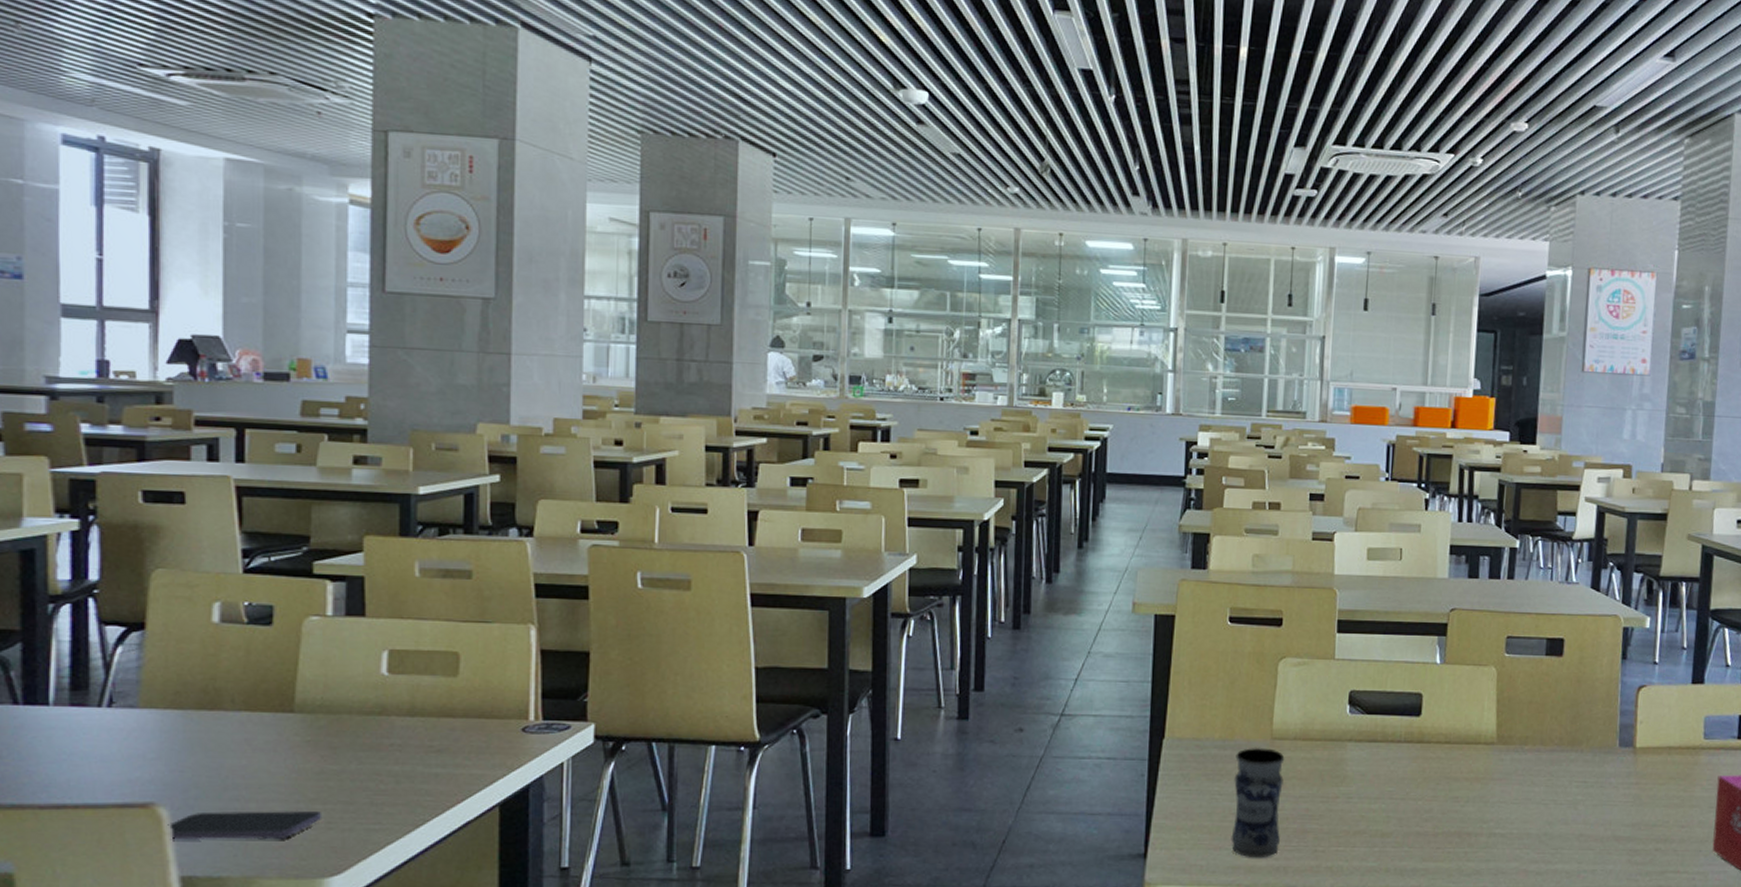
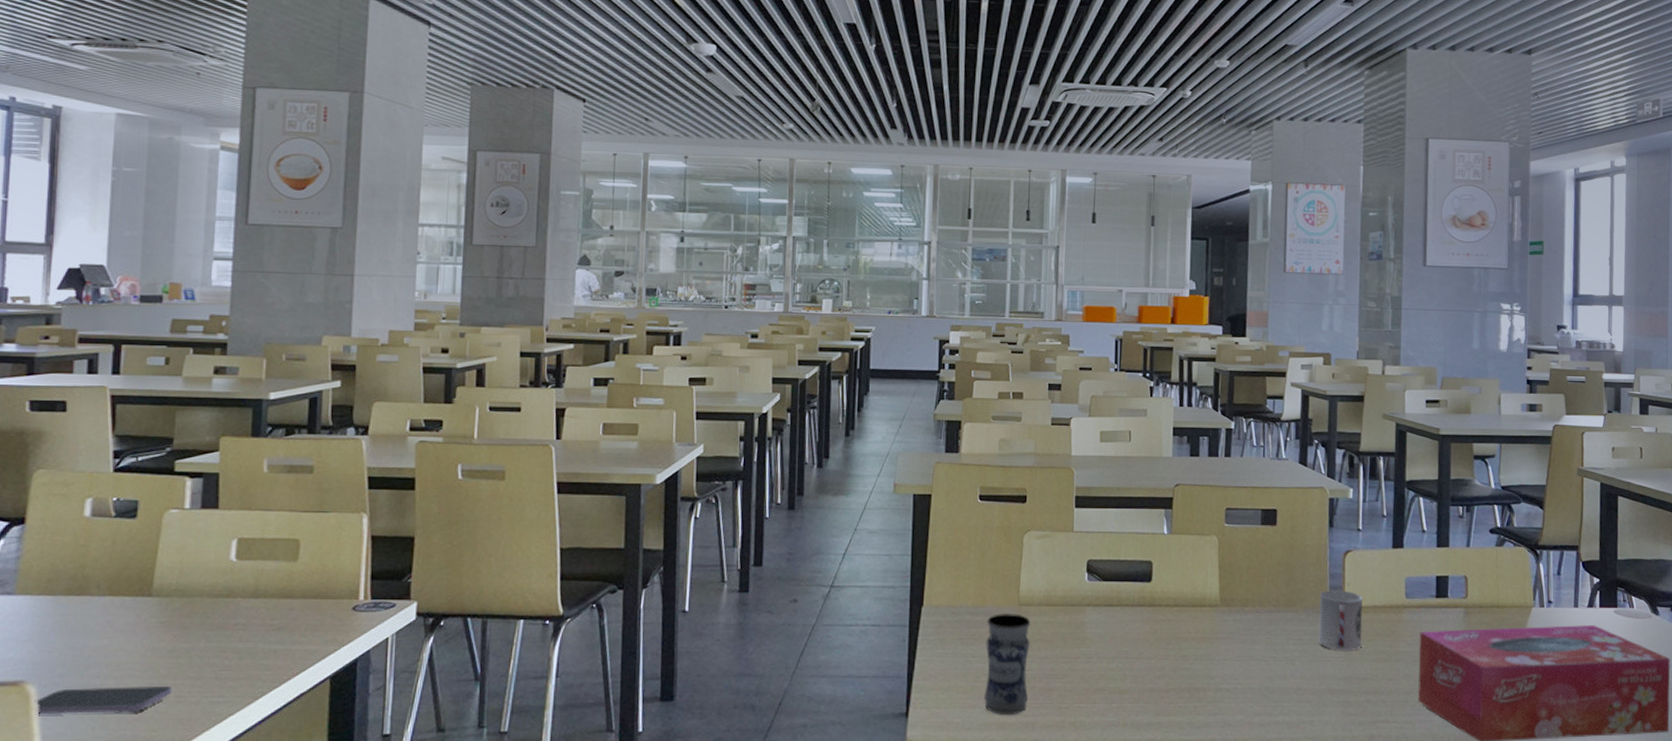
cup: none [1605,728,1656,795] -> present [1318,590,1363,651]

